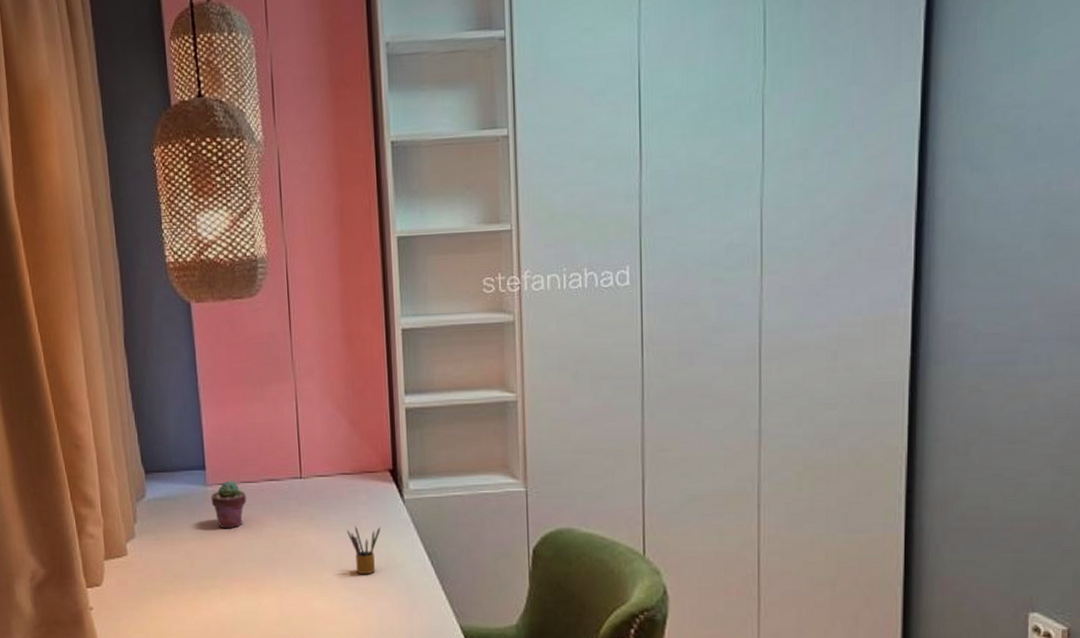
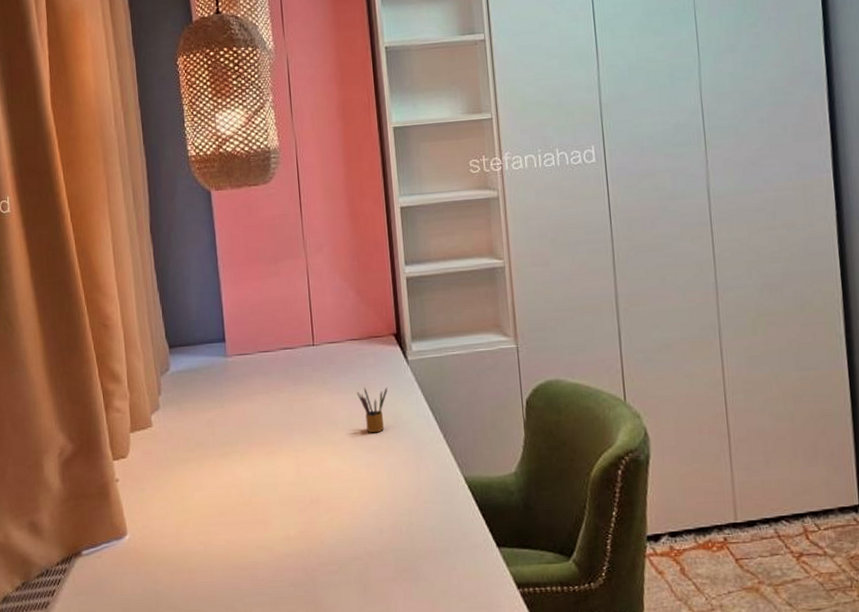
potted succulent: present [211,481,246,528] -> none [230,351,264,396]

